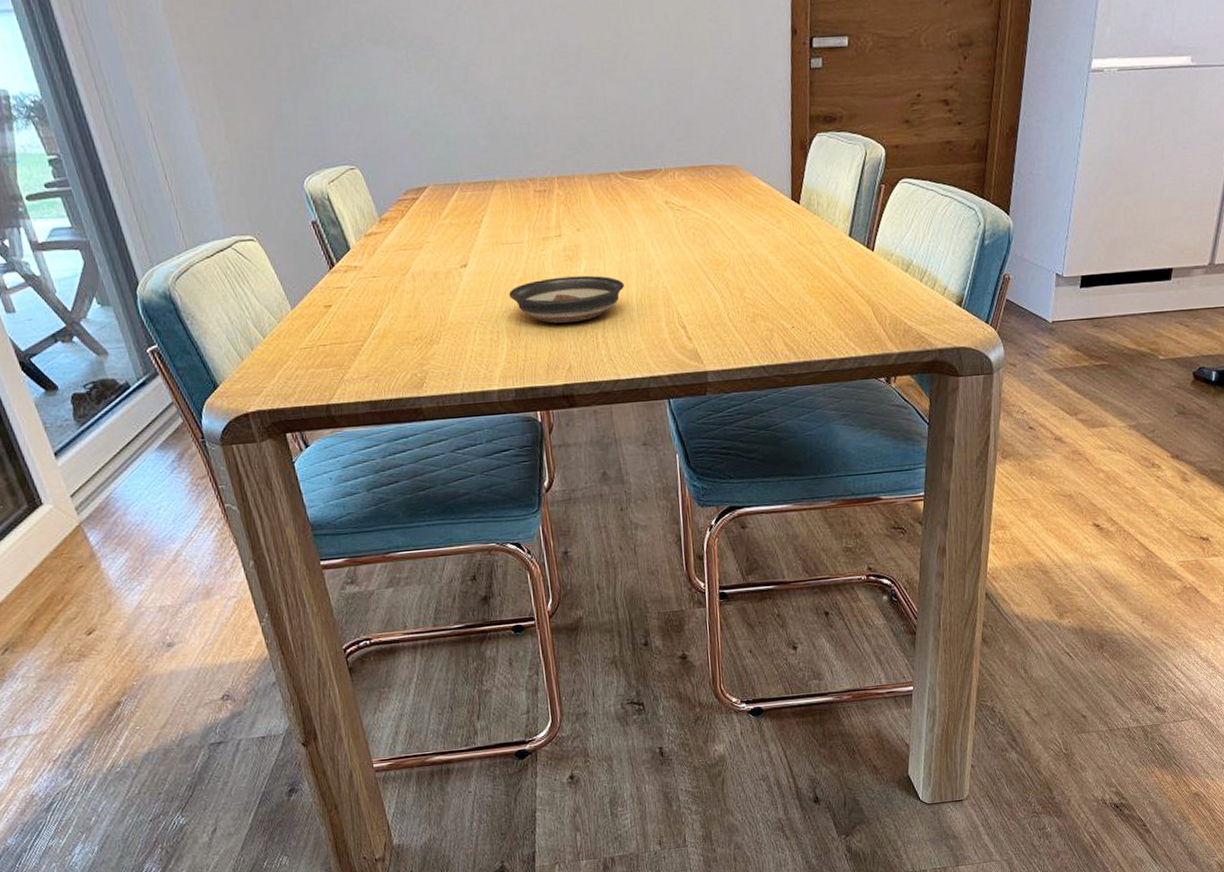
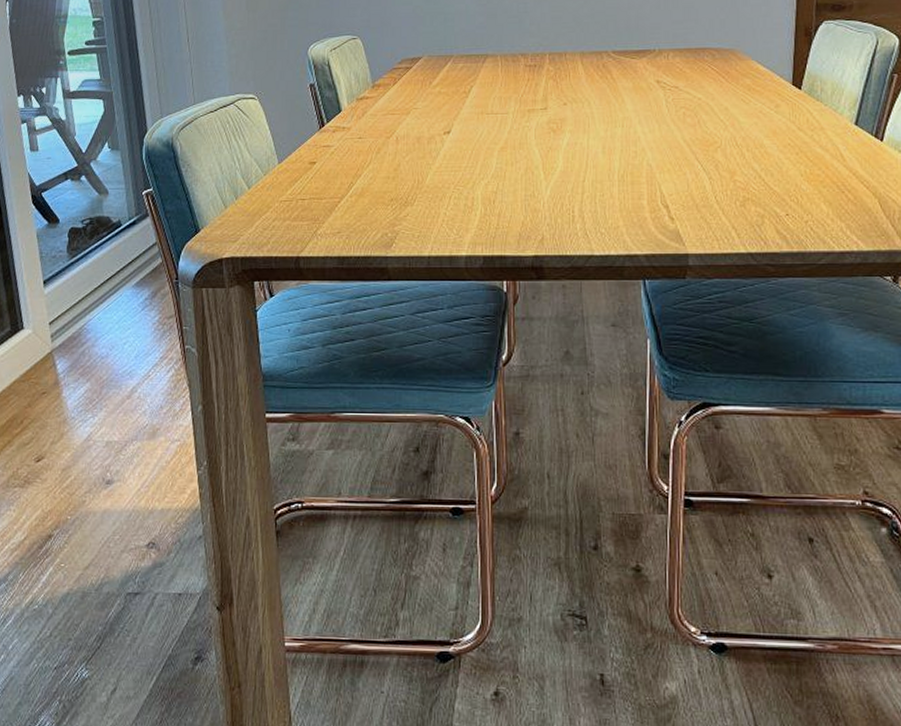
saucer: present [508,275,624,323] -> none [488,148,606,193]

